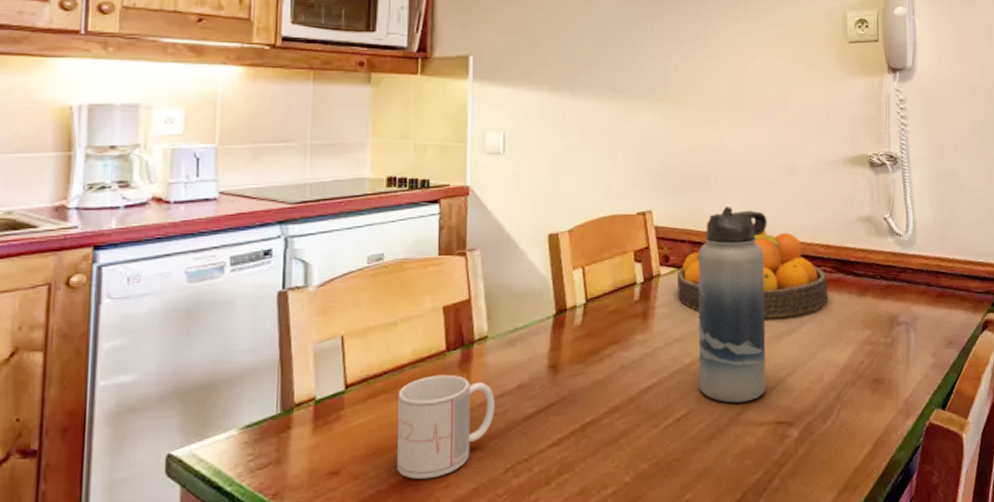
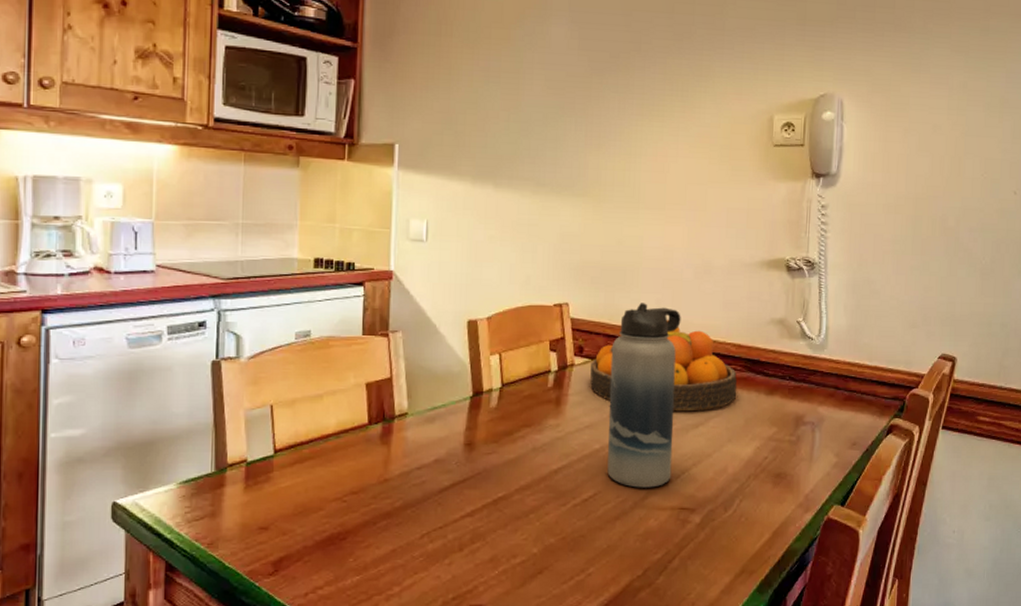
mug: present [397,374,495,480] -> none [321,446,413,539]

